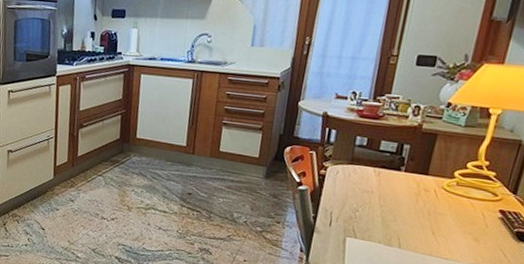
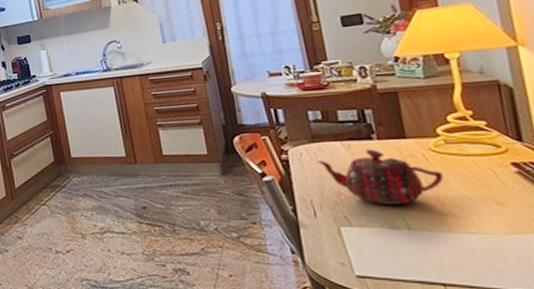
teapot: none [348,178,444,228] -> present [316,149,444,205]

